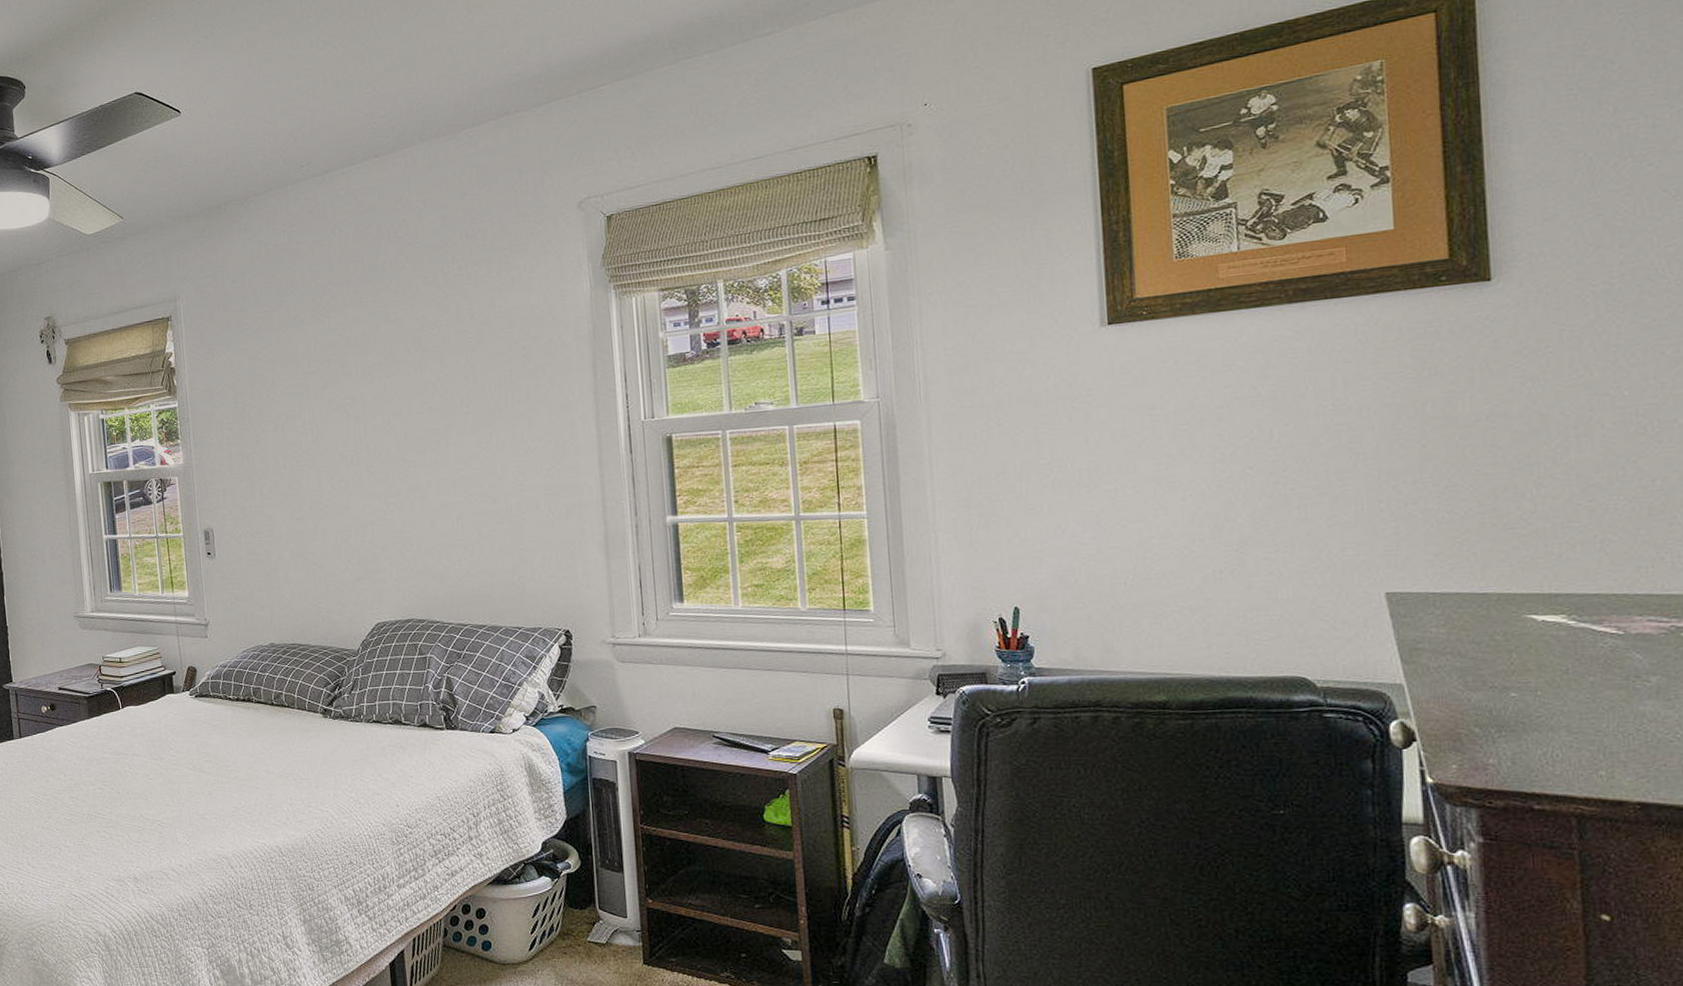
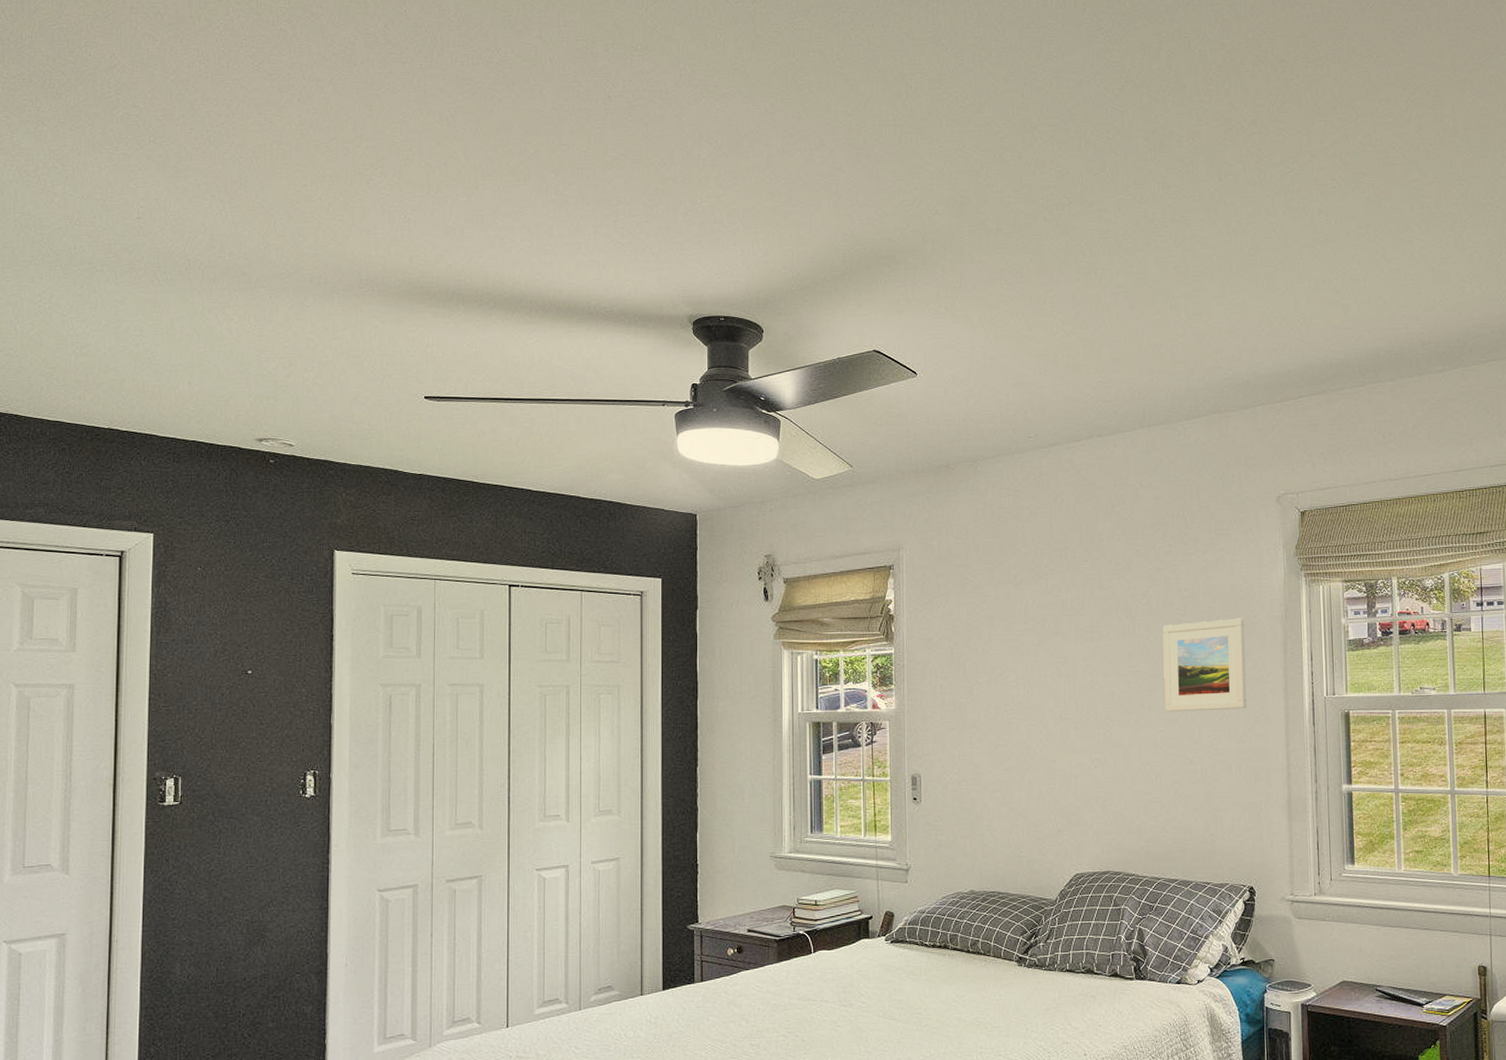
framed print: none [456,341,554,449] -> present [1162,618,1247,712]

